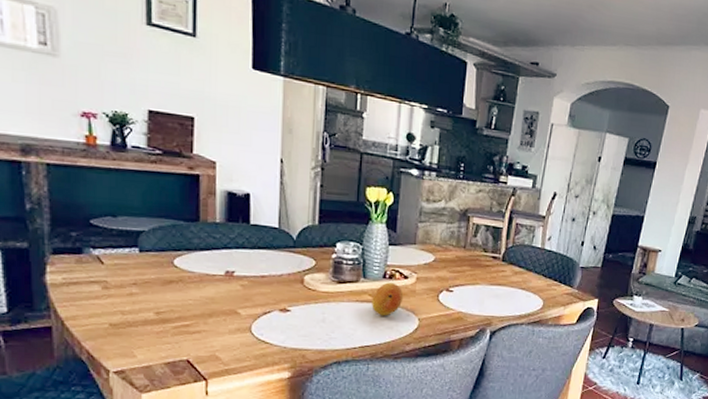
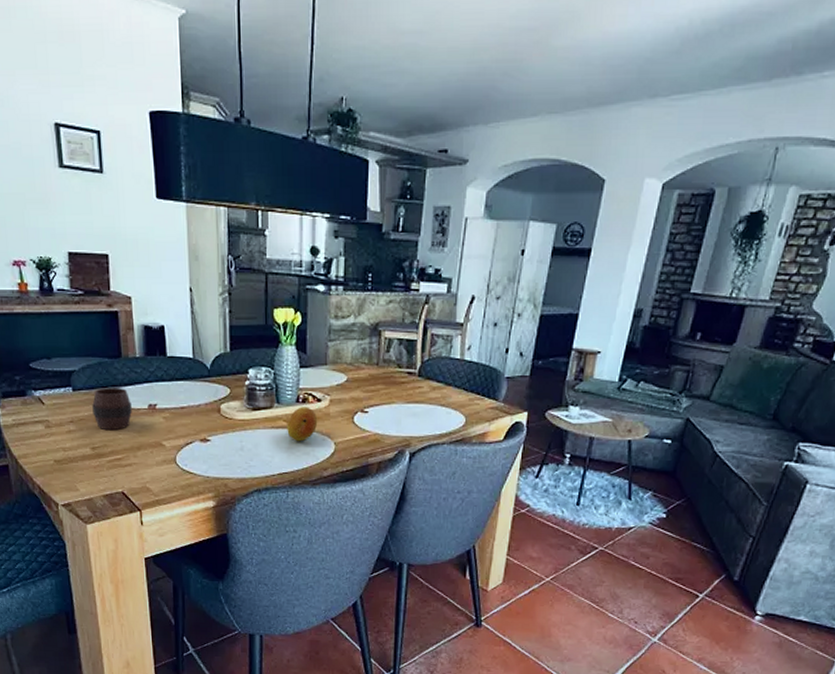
cup: none [161,251,206,295] -> present [92,388,132,430]

